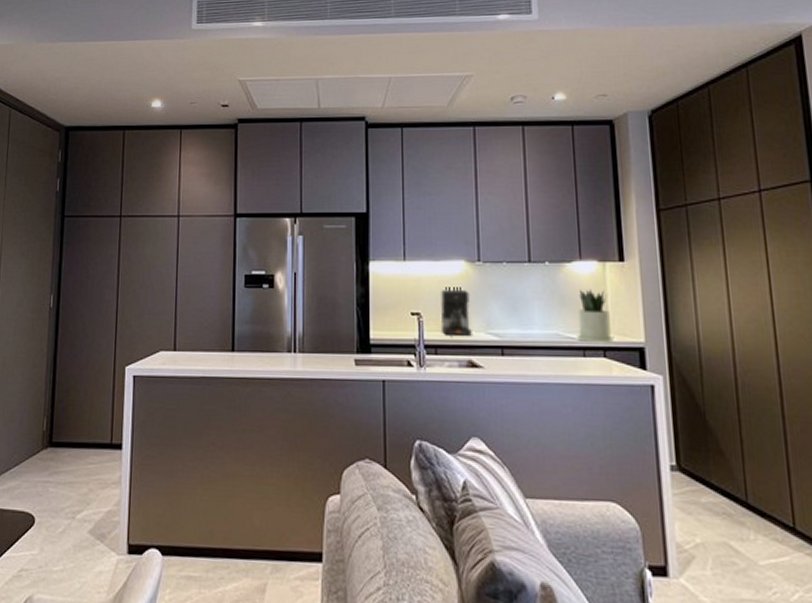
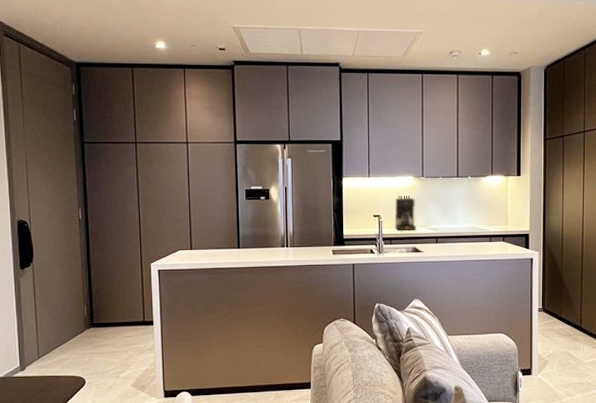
planter: present [576,288,615,343] -> none [486,195,511,232]

